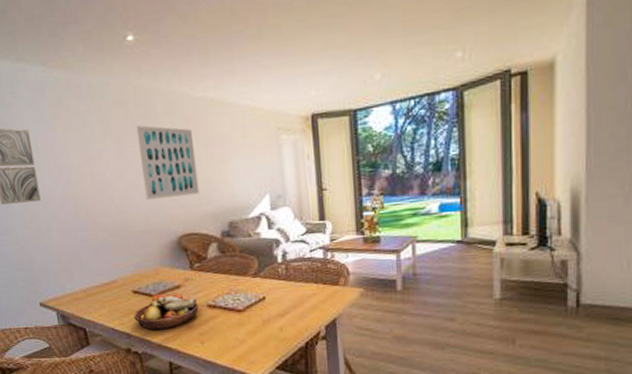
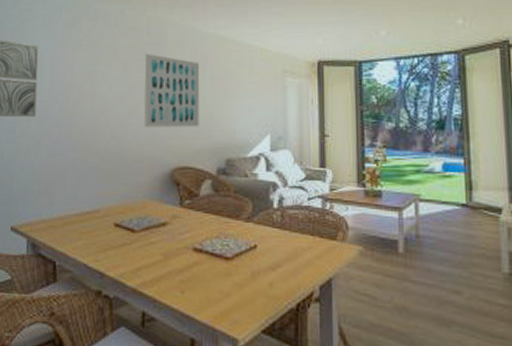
fruit bowl: present [134,293,199,331] -> none [111,231,183,273]

